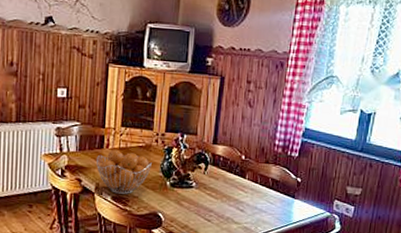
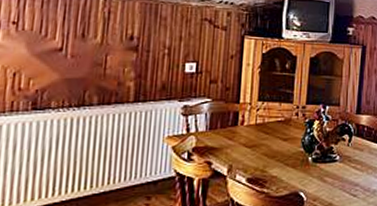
fruit basket: present [96,149,152,194] -> none [229,126,292,175]

